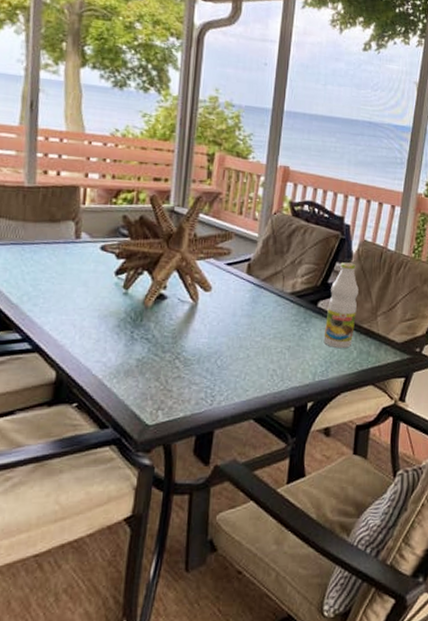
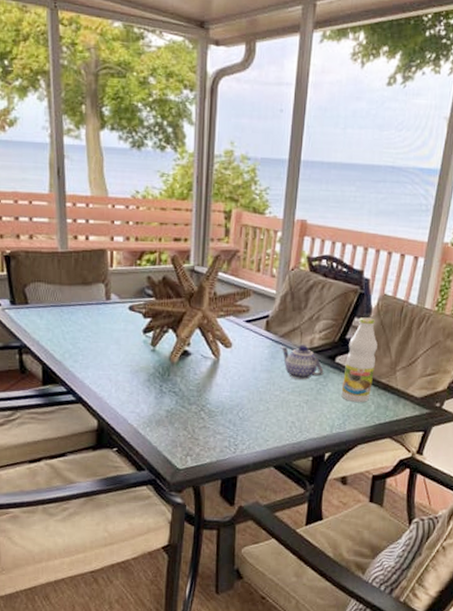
teapot: none [262,289,306,325] -> present [280,345,324,380]

